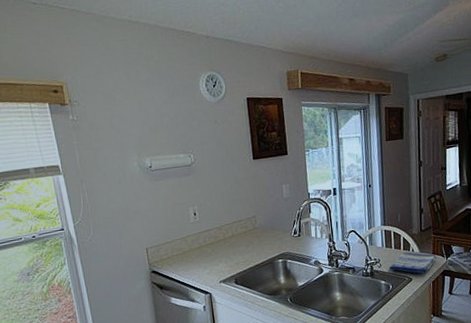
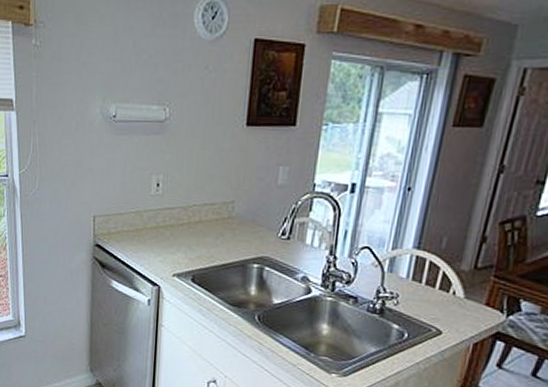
dish towel: present [389,251,438,274] -> none [409,292,492,330]

